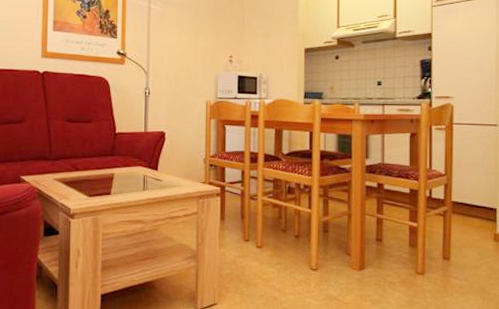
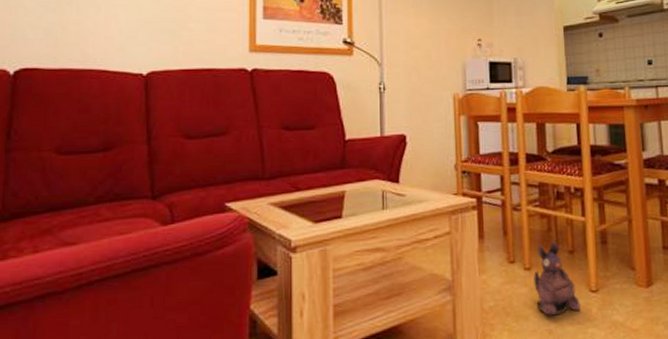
plush toy: none [264,227,301,286] -> present [534,241,581,316]

